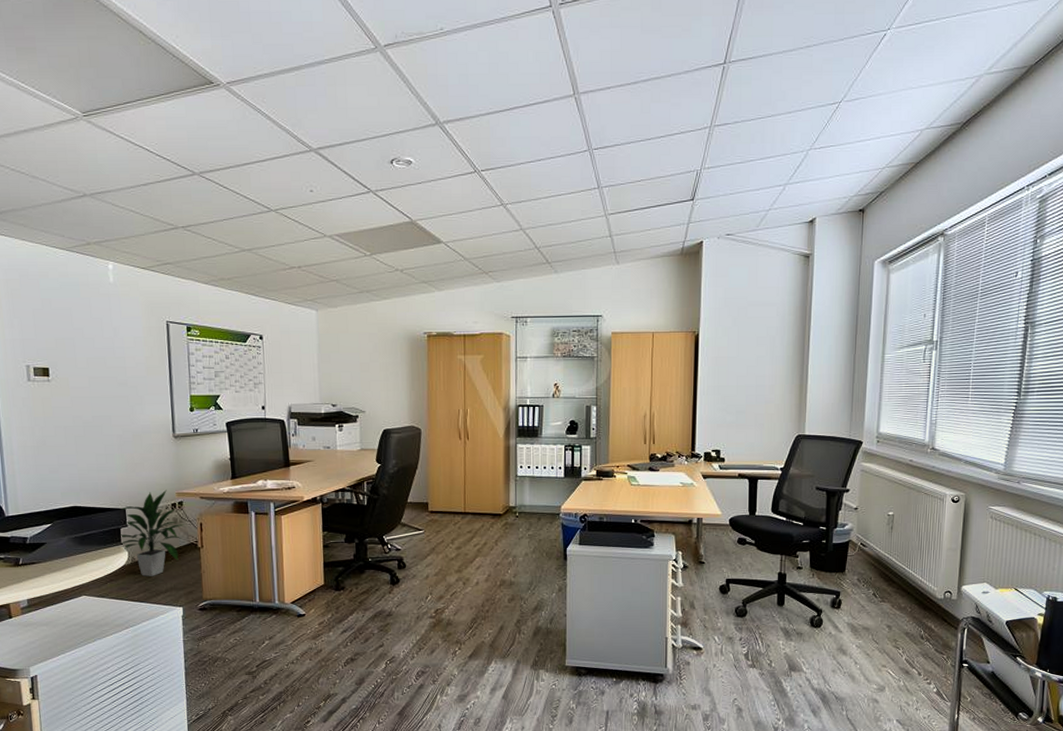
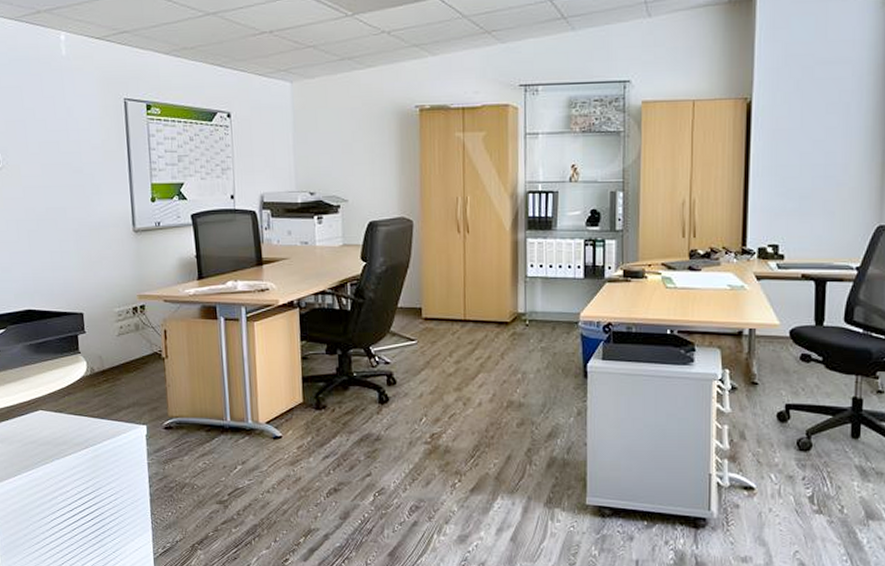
indoor plant: present [120,489,185,576] -> none [77,291,148,390]

